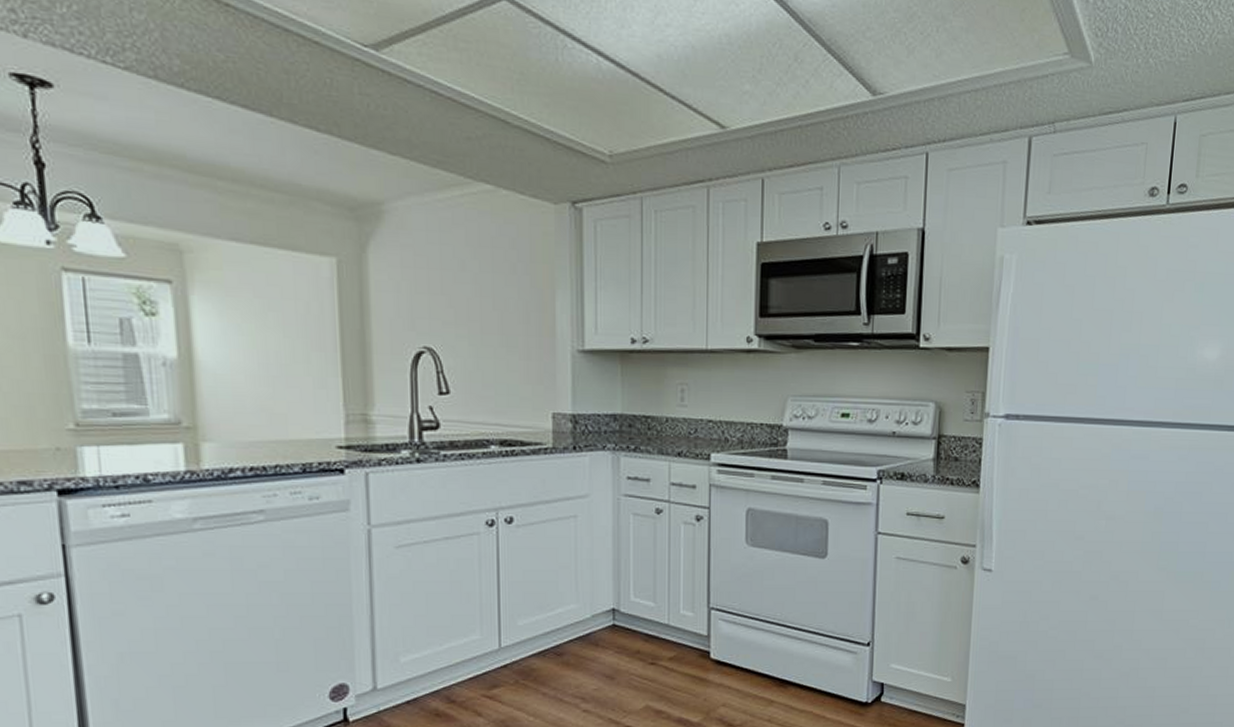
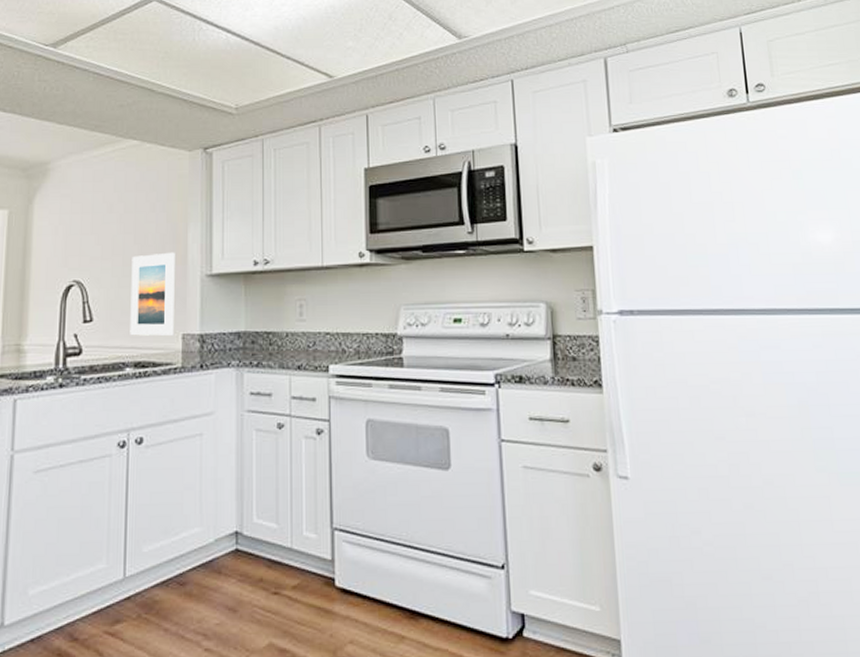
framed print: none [491,322,543,414] -> present [130,252,175,336]

